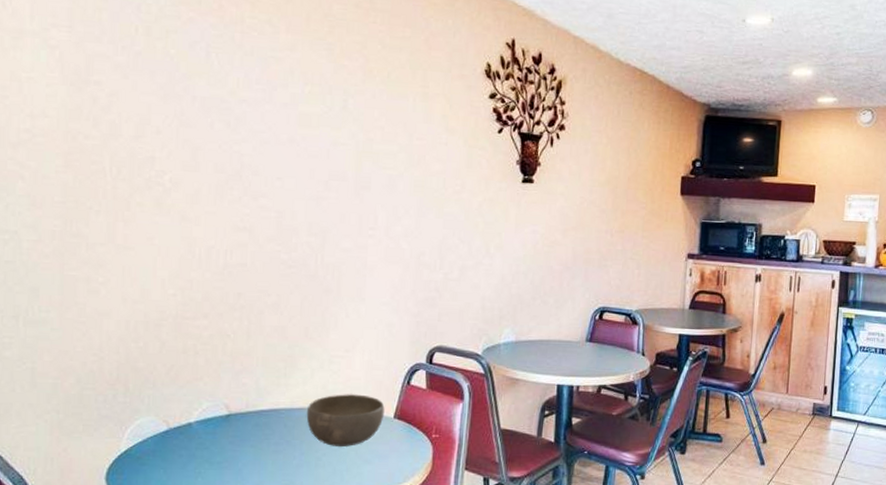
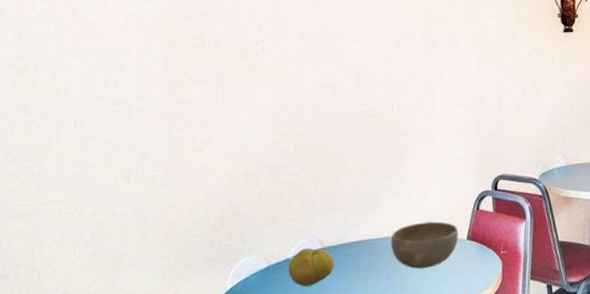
fruit: none [189,413,242,456] -> present [287,248,334,287]

